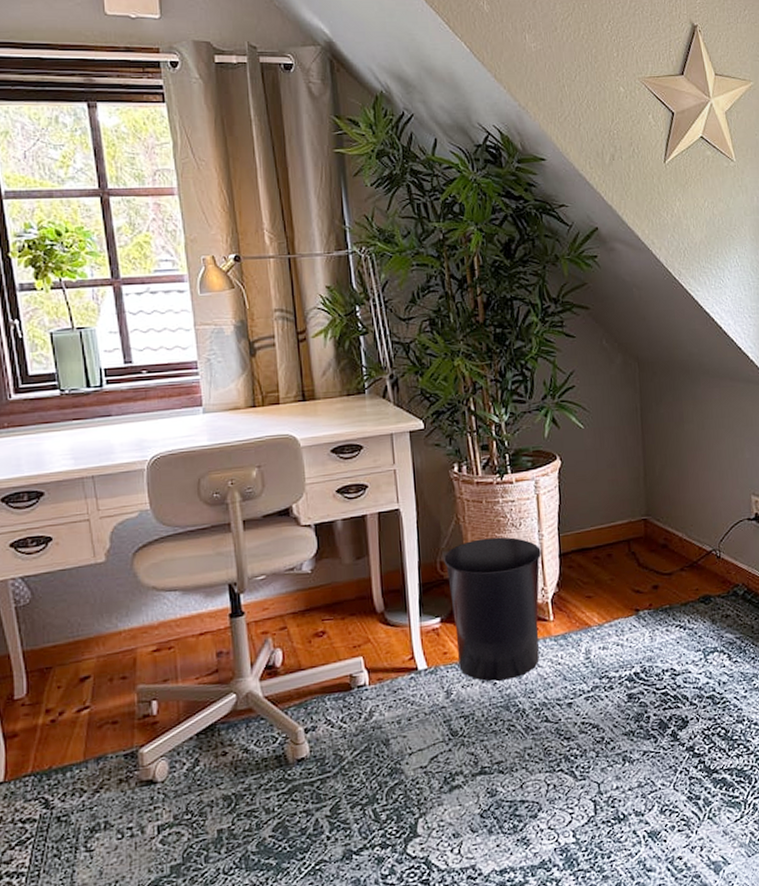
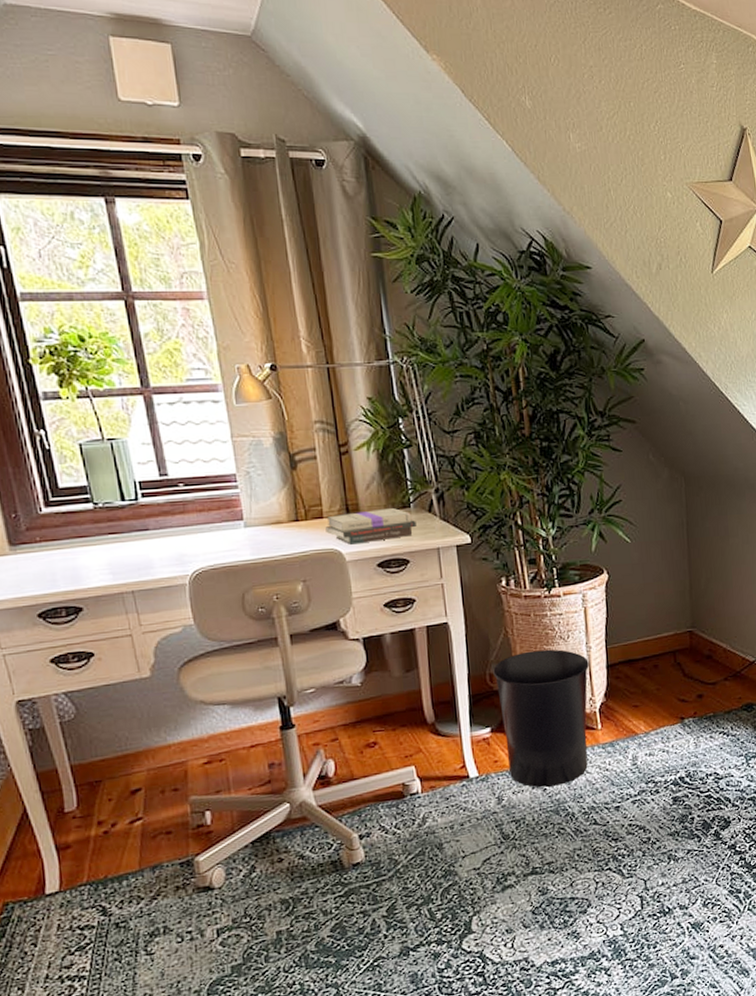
books: none [281,393,371,430] -> present [325,507,417,545]

